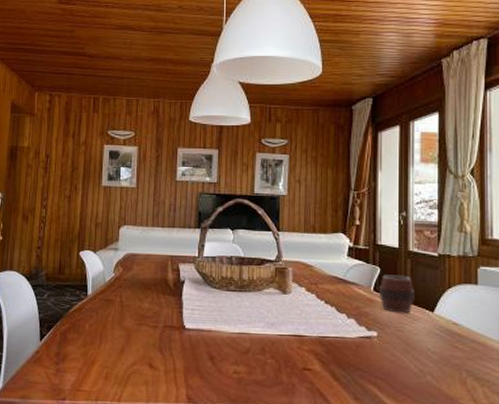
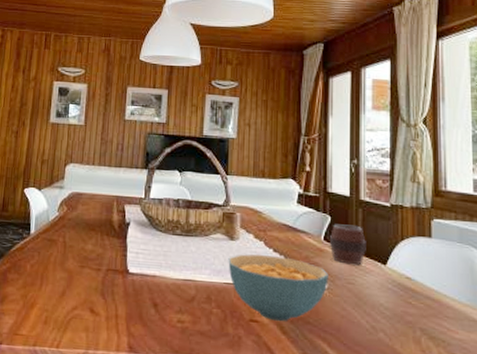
cereal bowl: none [281,306,378,369] -> present [228,254,329,322]

